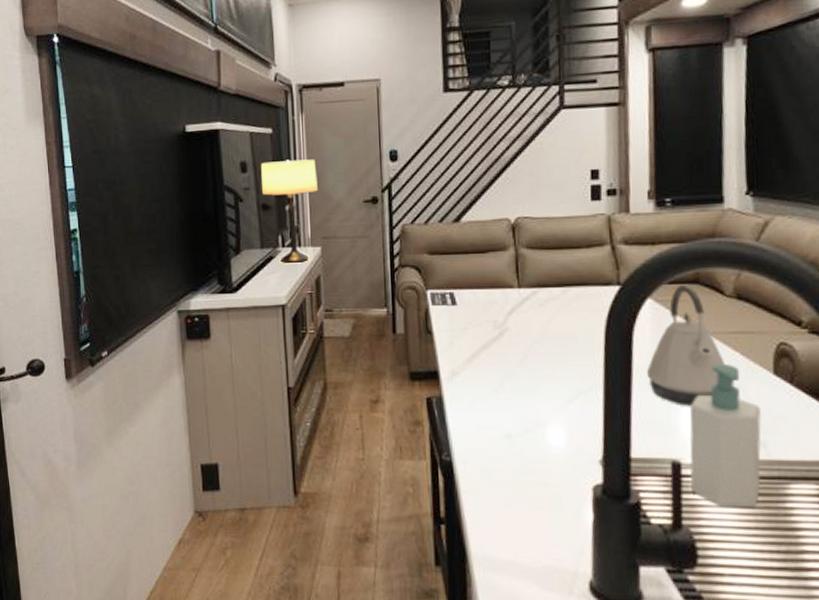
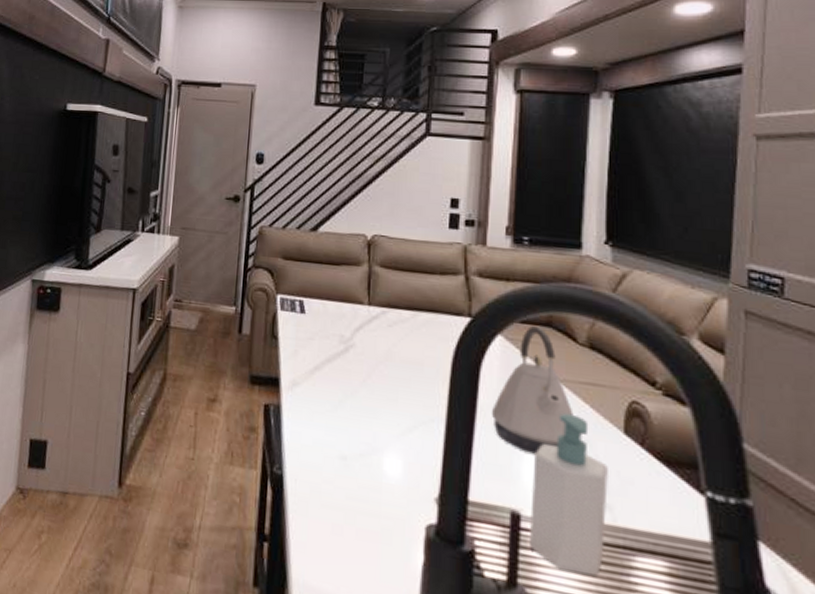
table lamp: present [261,159,319,263] -> none [130,148,185,250]

